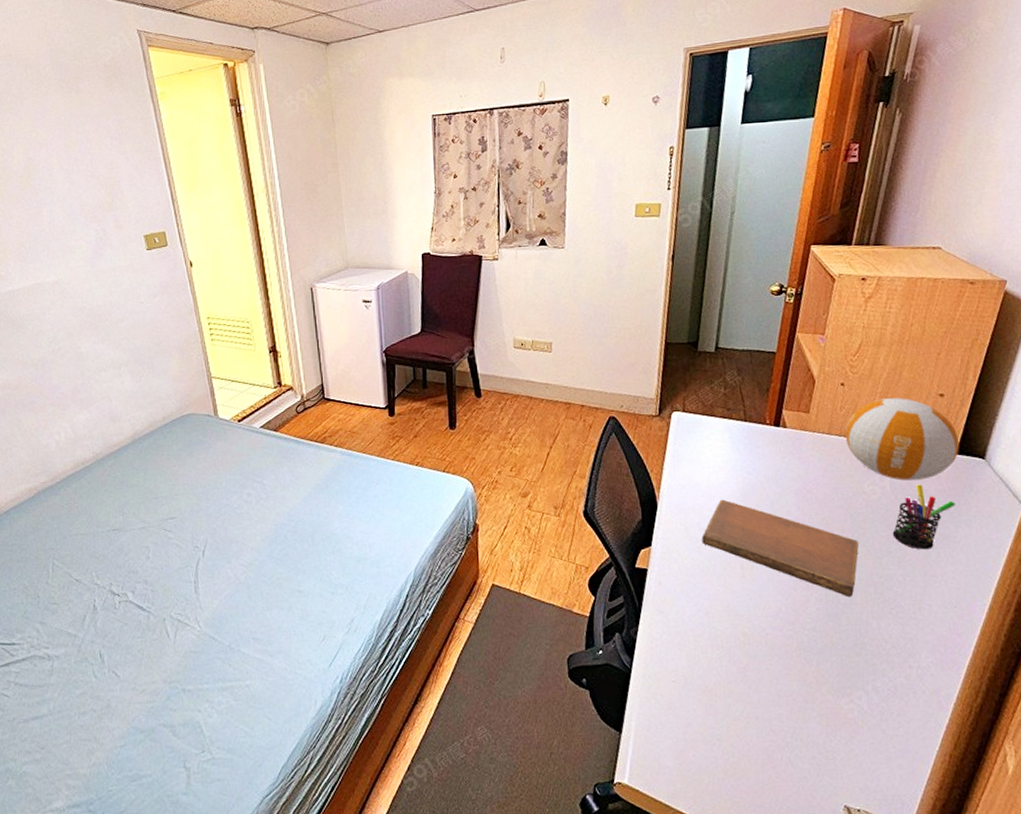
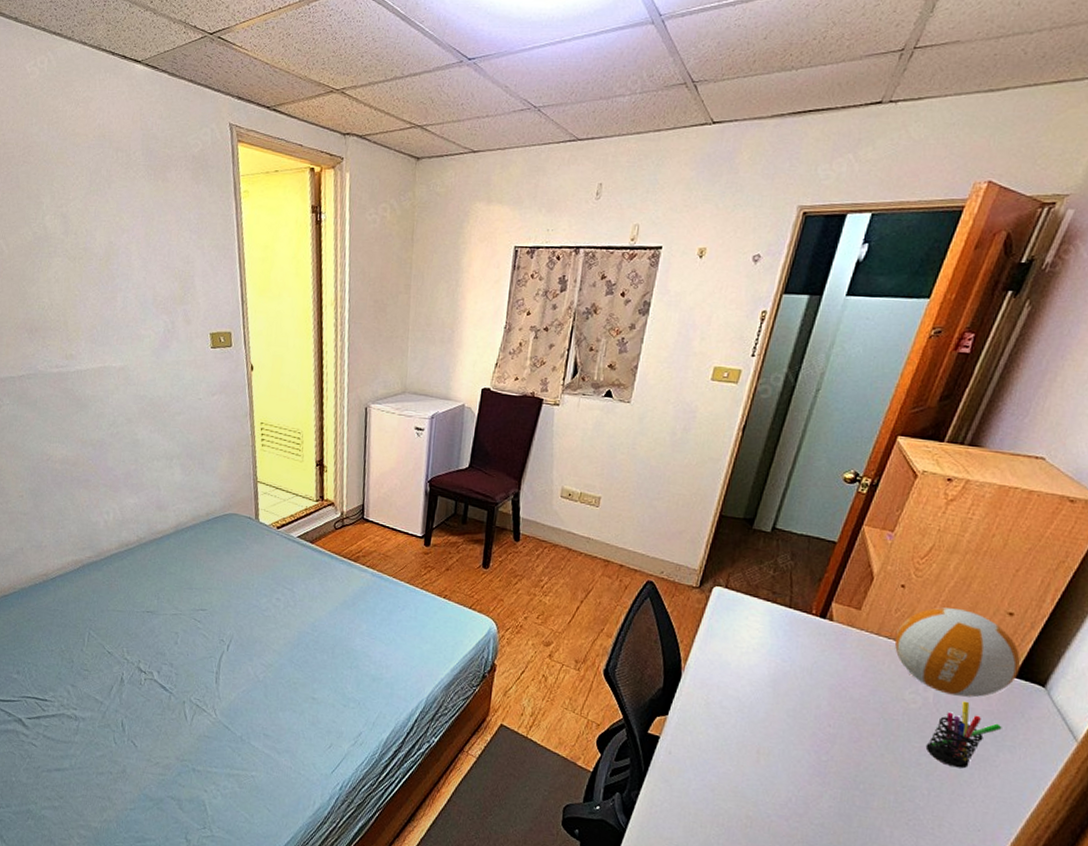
notebook: present [701,499,860,598] -> none [721,681,888,801]

